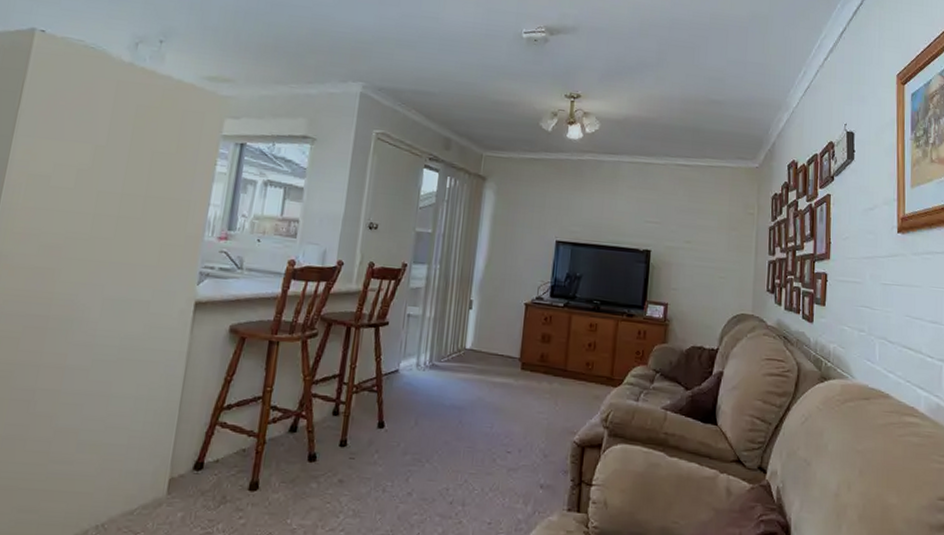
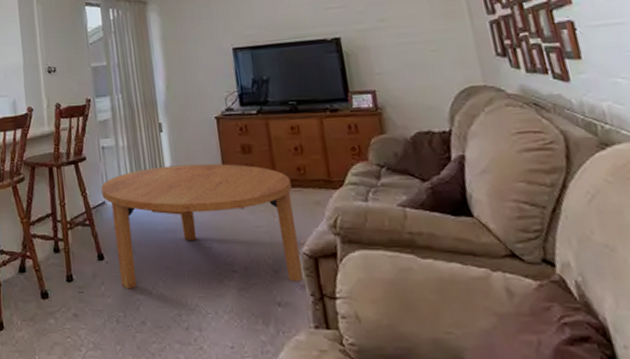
coffee table: none [396,343,578,468] -> present [101,163,303,290]

